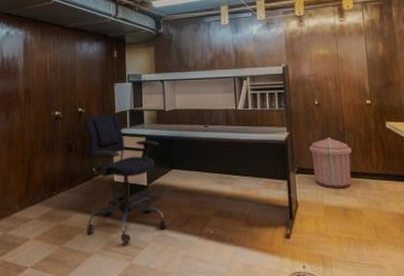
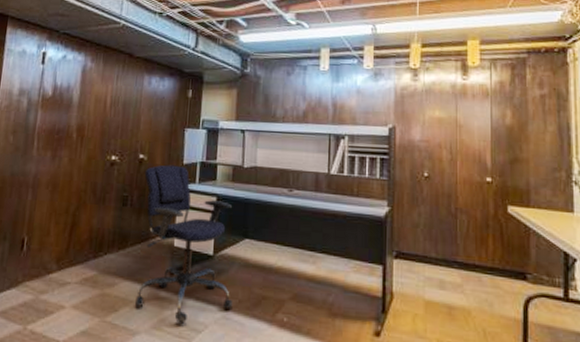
trash can: present [309,137,352,189] -> none [413,218,463,282]

